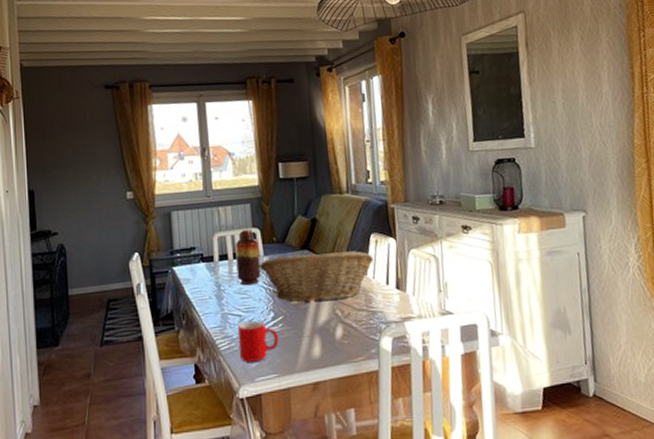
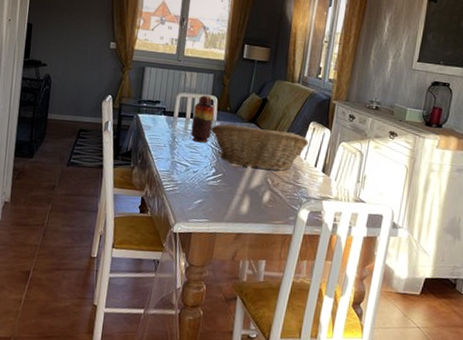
cup: present [238,321,279,362] -> none [180,172,216,206]

